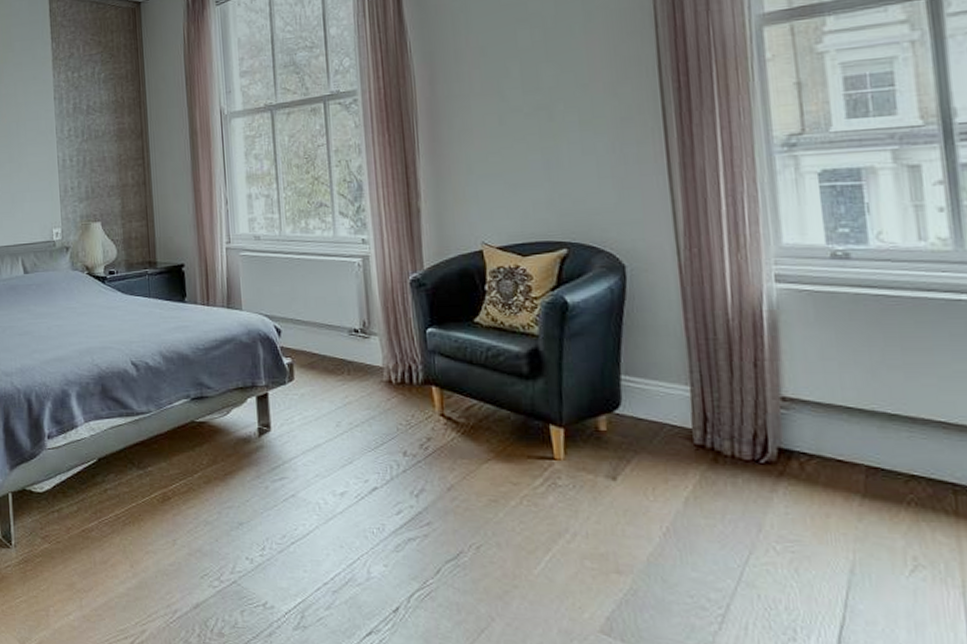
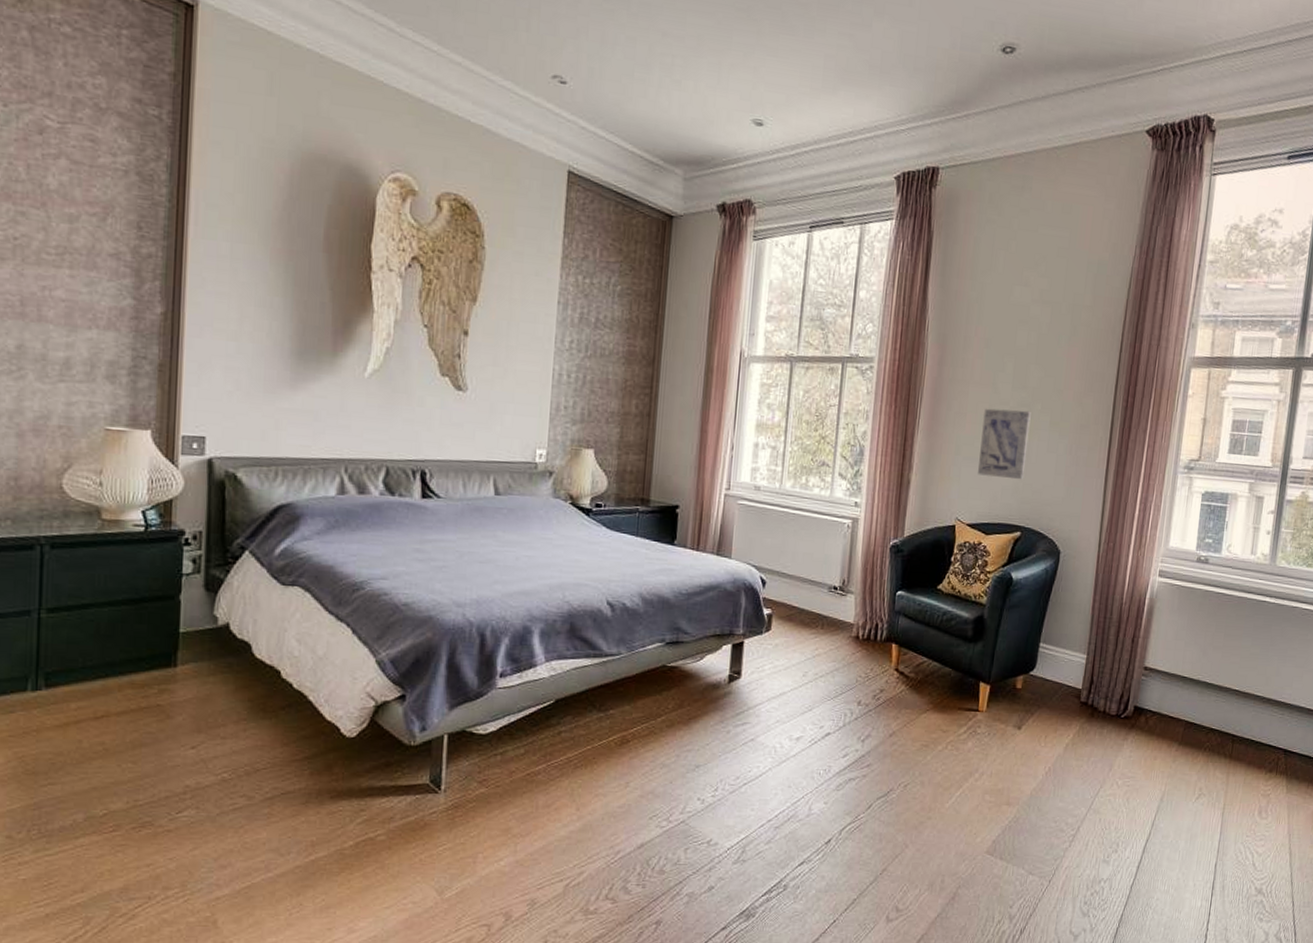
wall art: none [493,113,558,192] -> present [978,408,1031,480]

